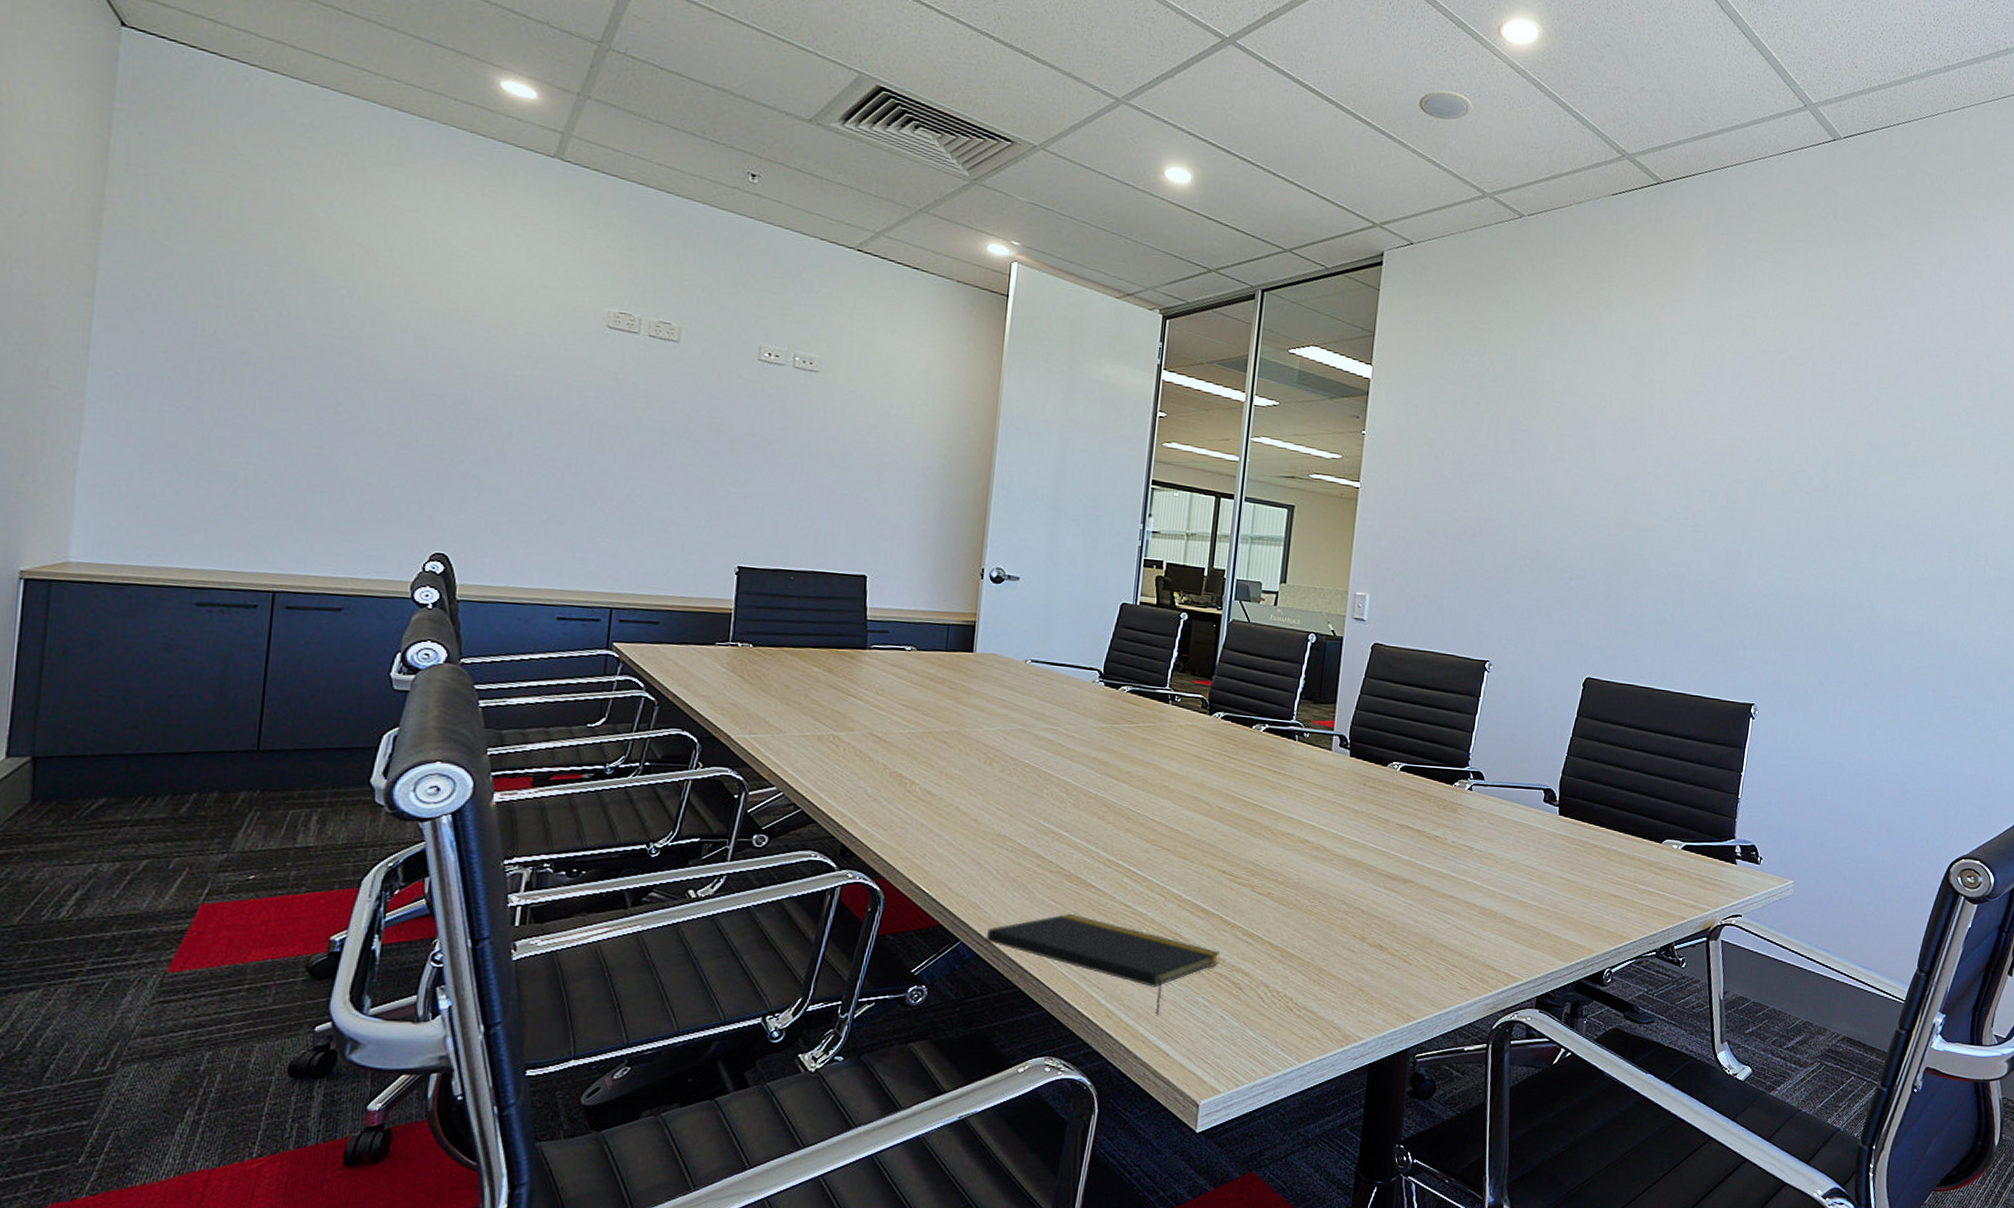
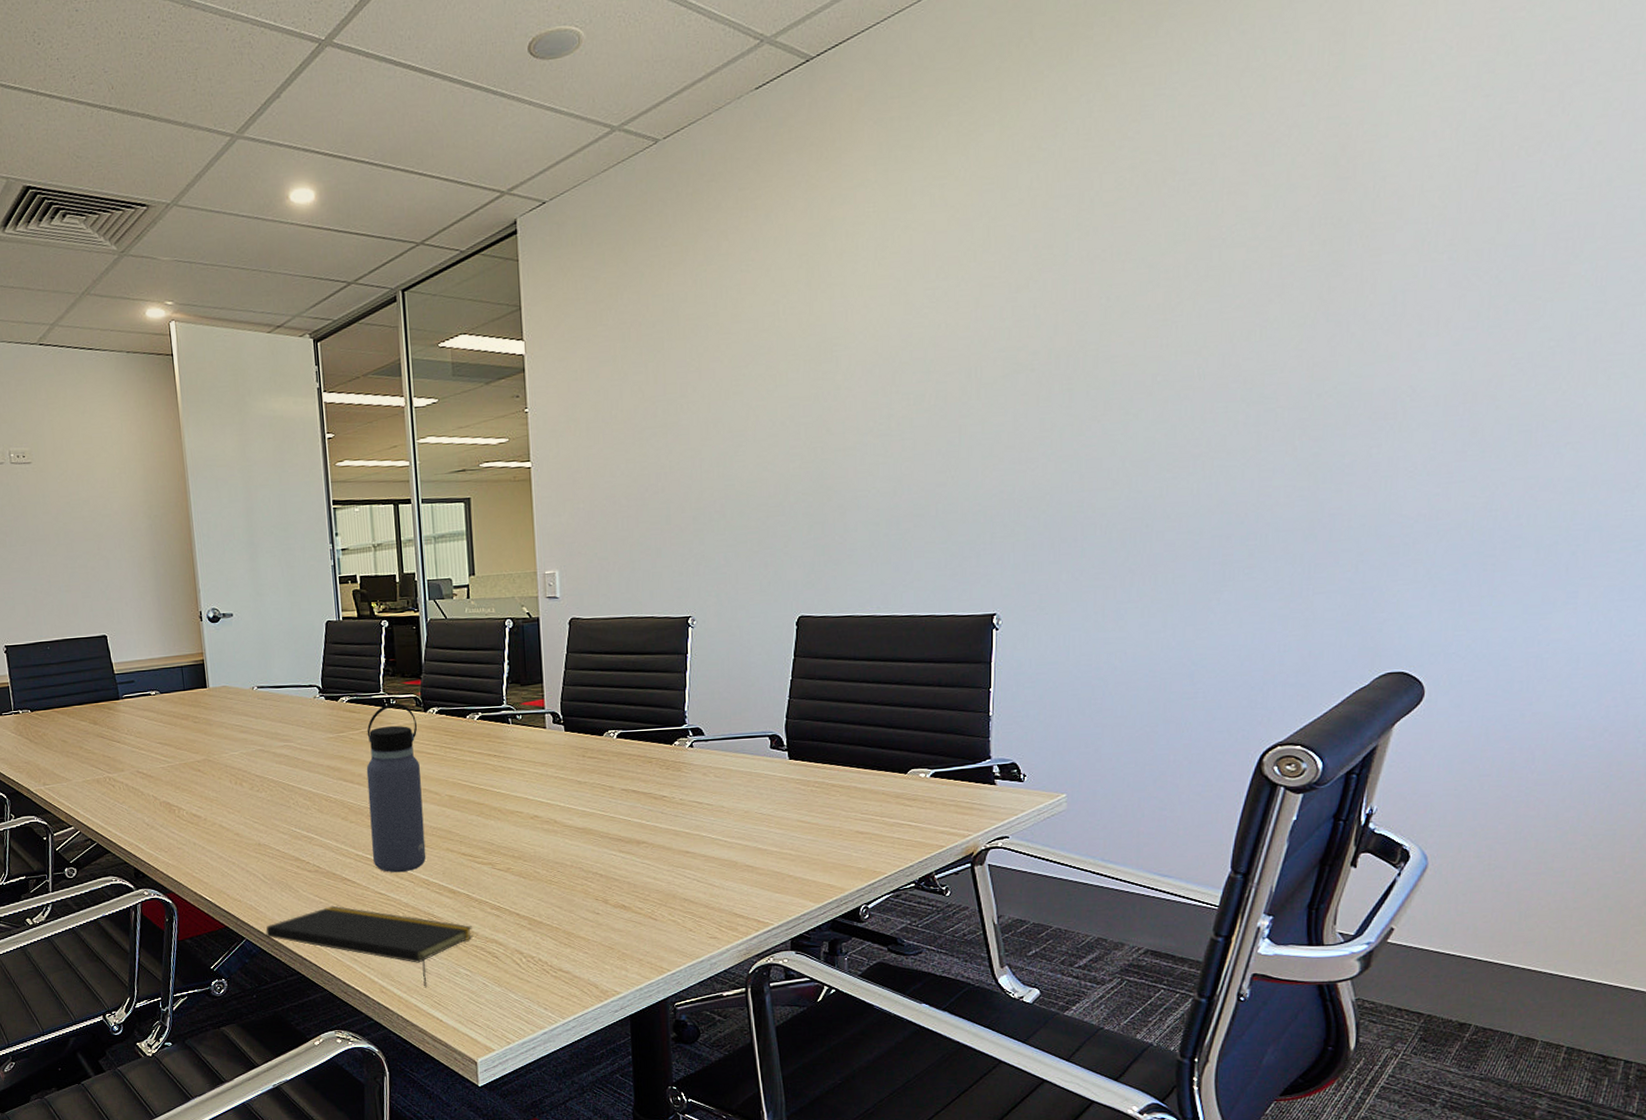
water bottle: none [1124,700,1200,885] -> present [366,703,426,873]

